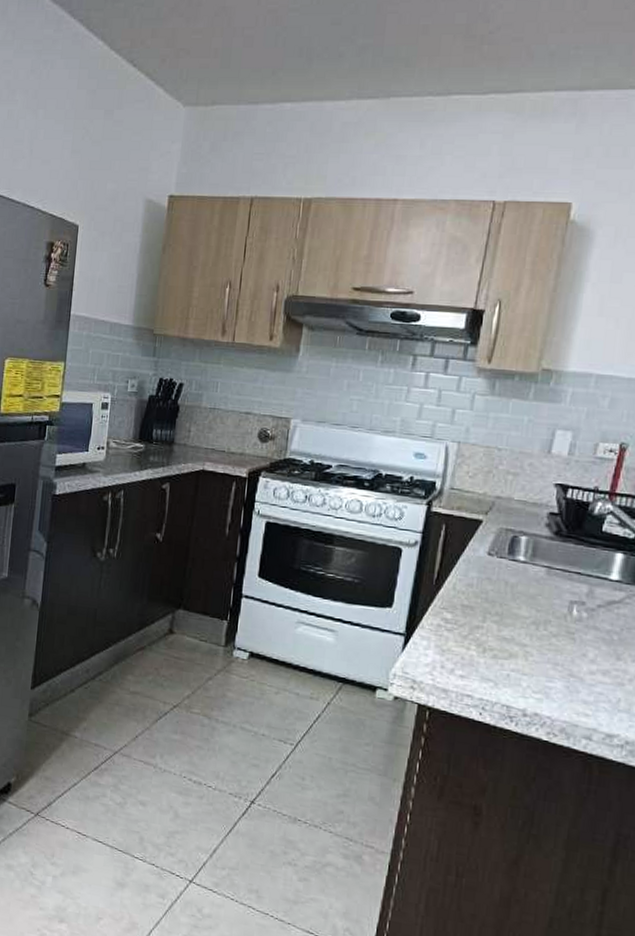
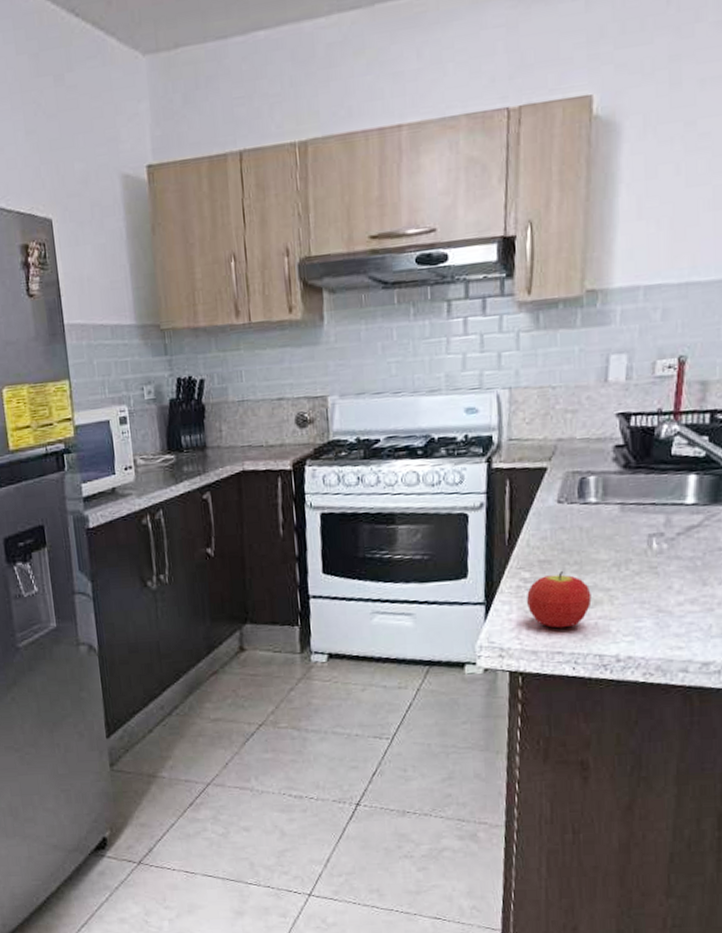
fruit: none [444,618,508,674] -> present [526,570,592,629]

